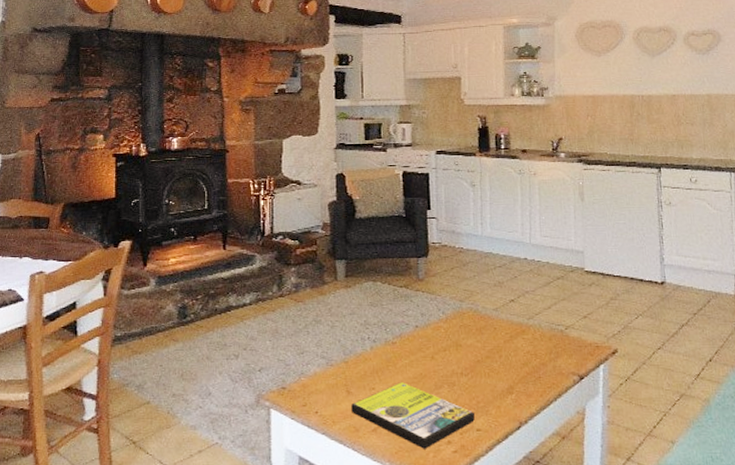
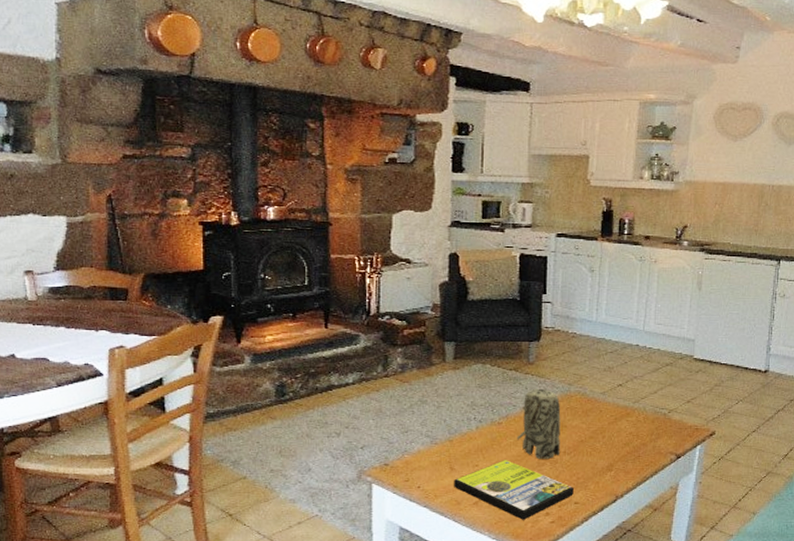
toy elephant: none [411,305,457,381] -> present [516,388,561,459]

